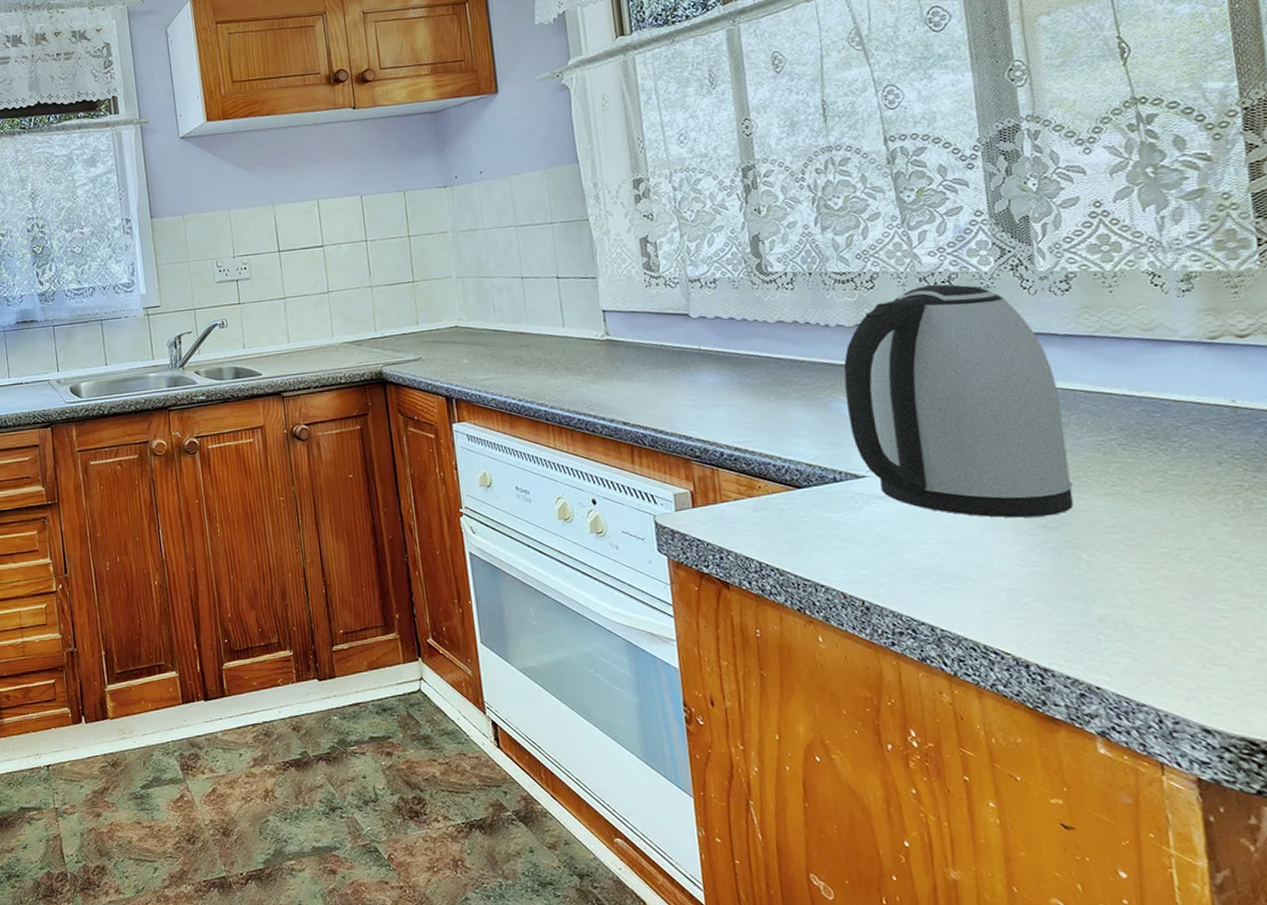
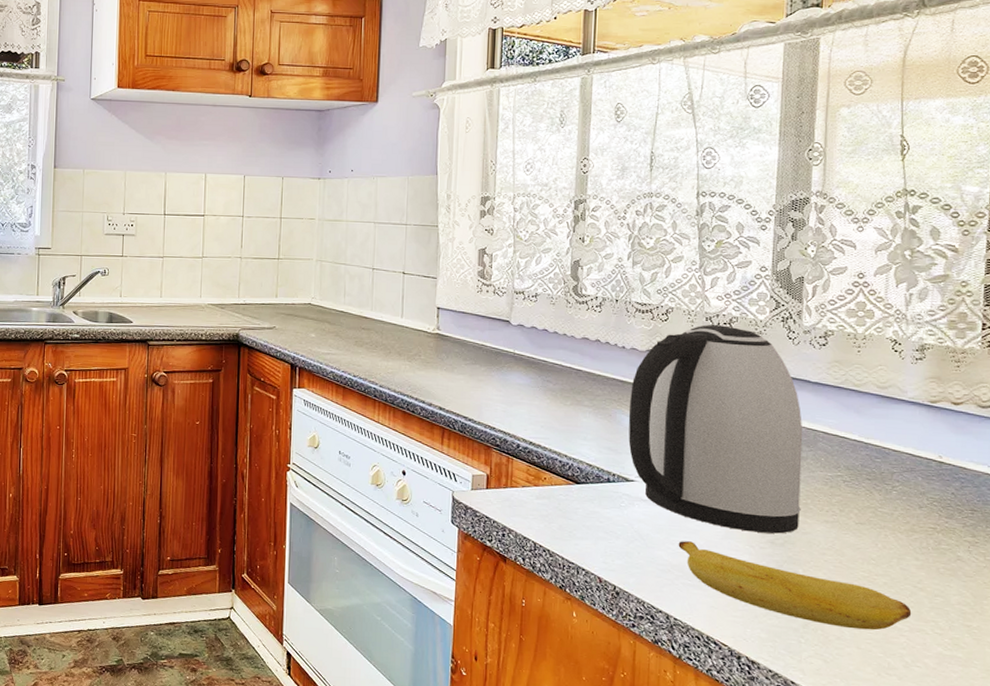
banana: none [930,538,1231,617] -> present [678,541,912,631]

